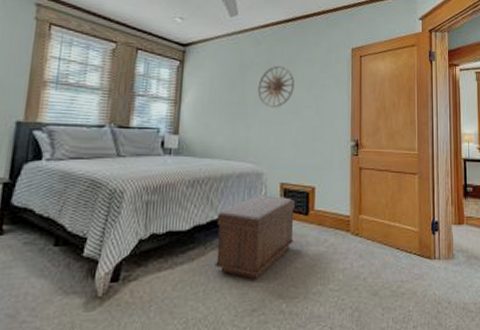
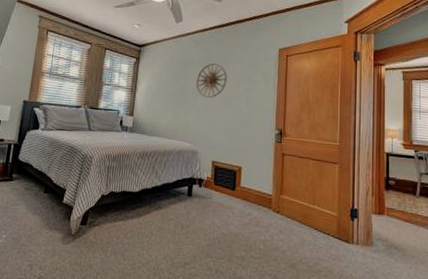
bench: present [214,196,295,280] -> none [157,170,224,239]

